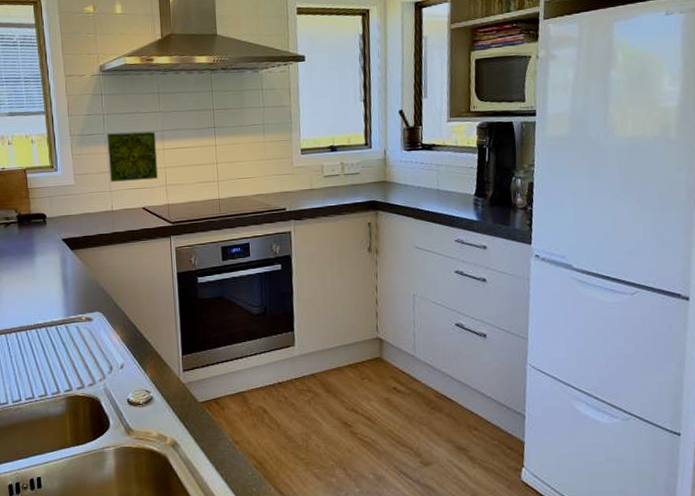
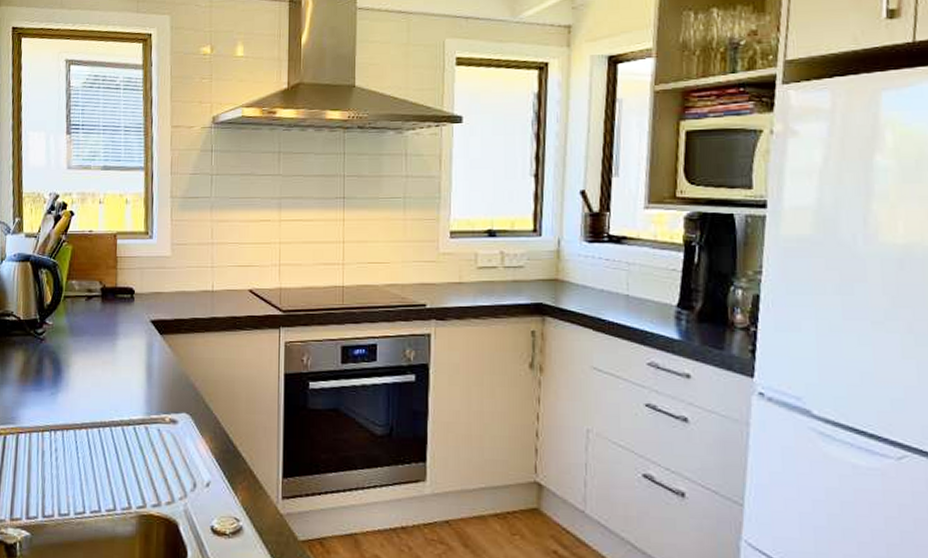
decorative tile: present [107,131,159,182] -> none [212,197,272,256]

